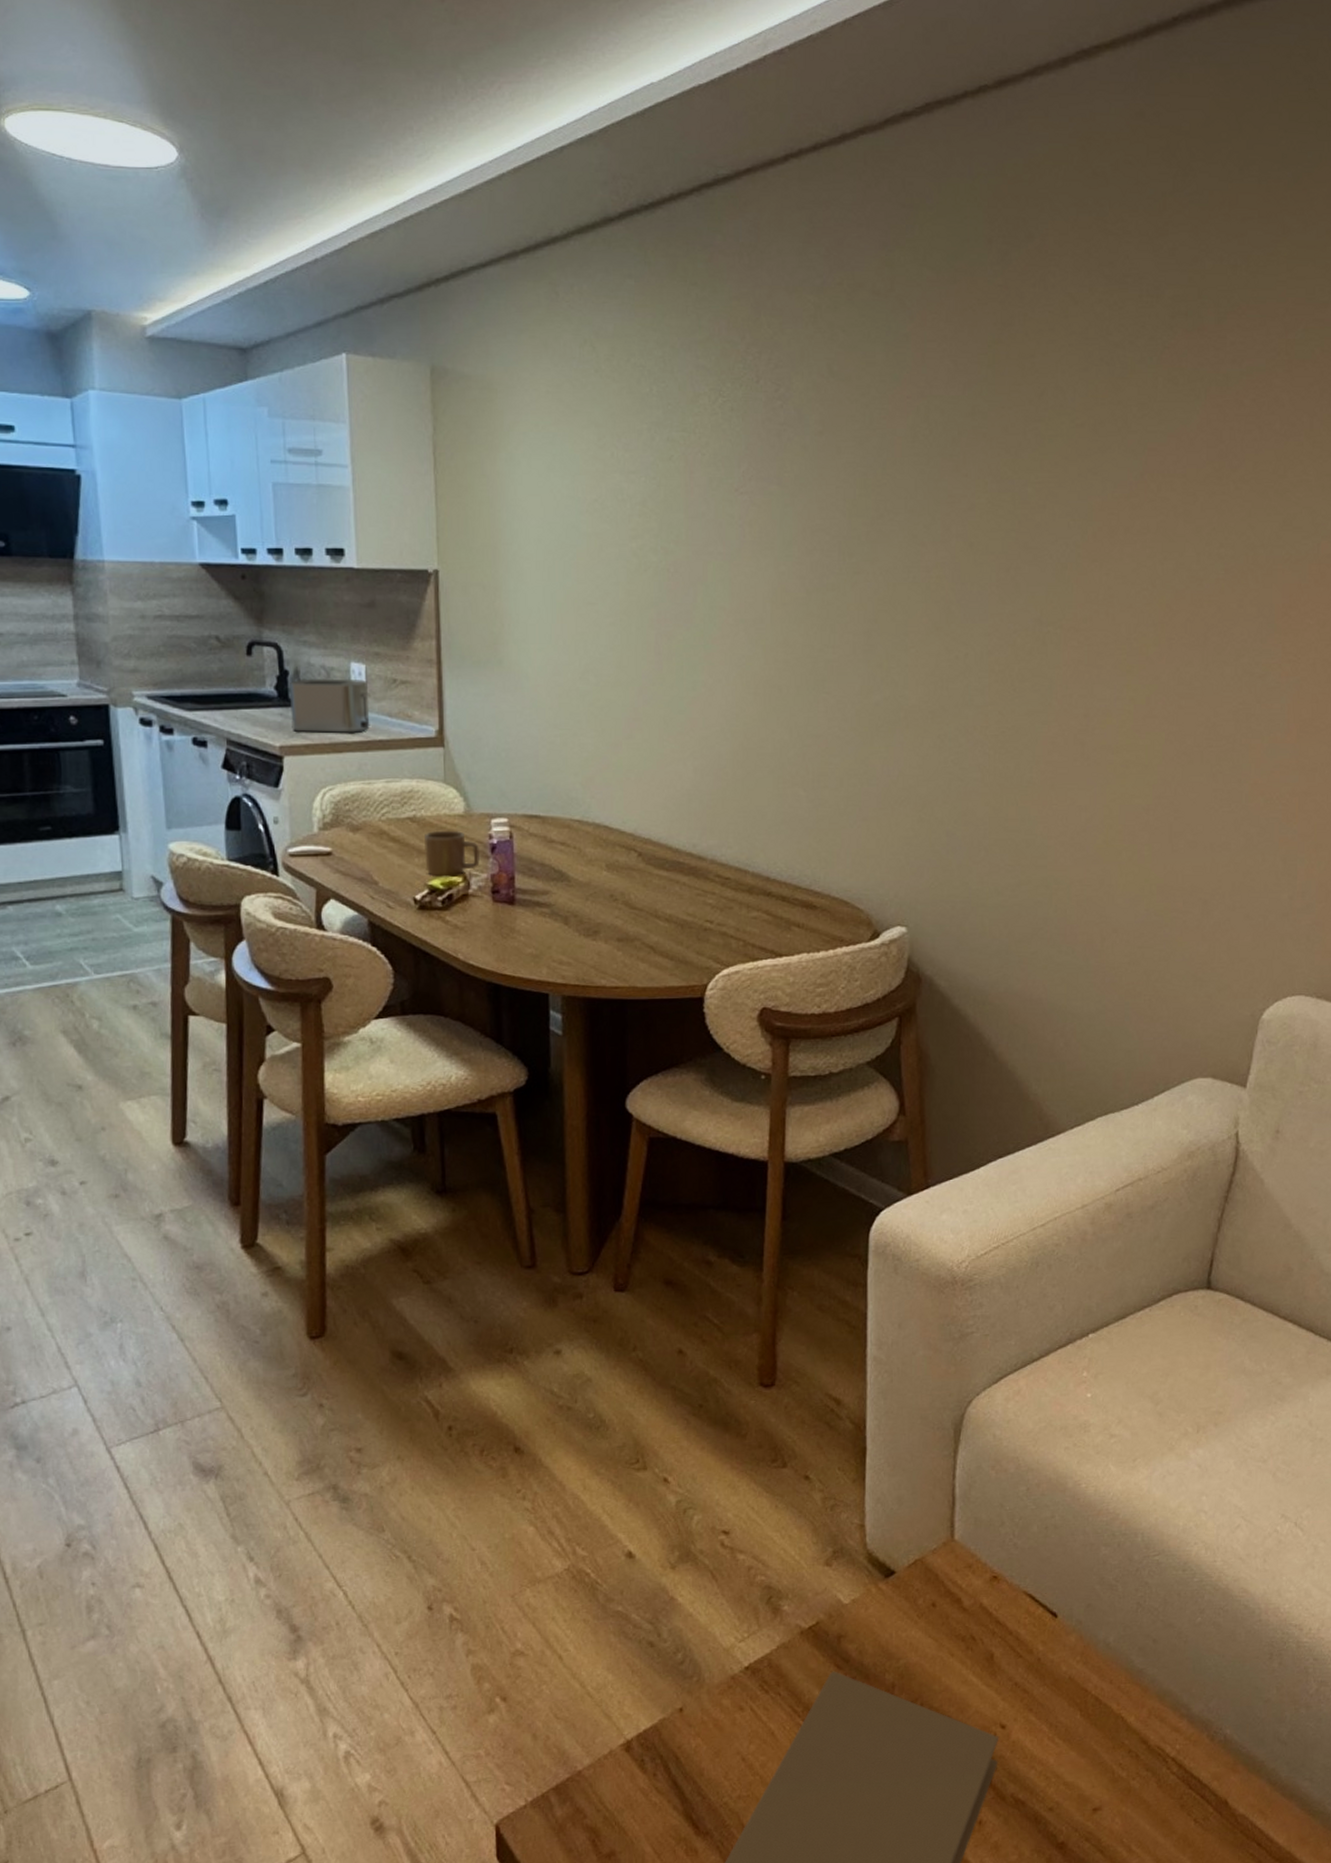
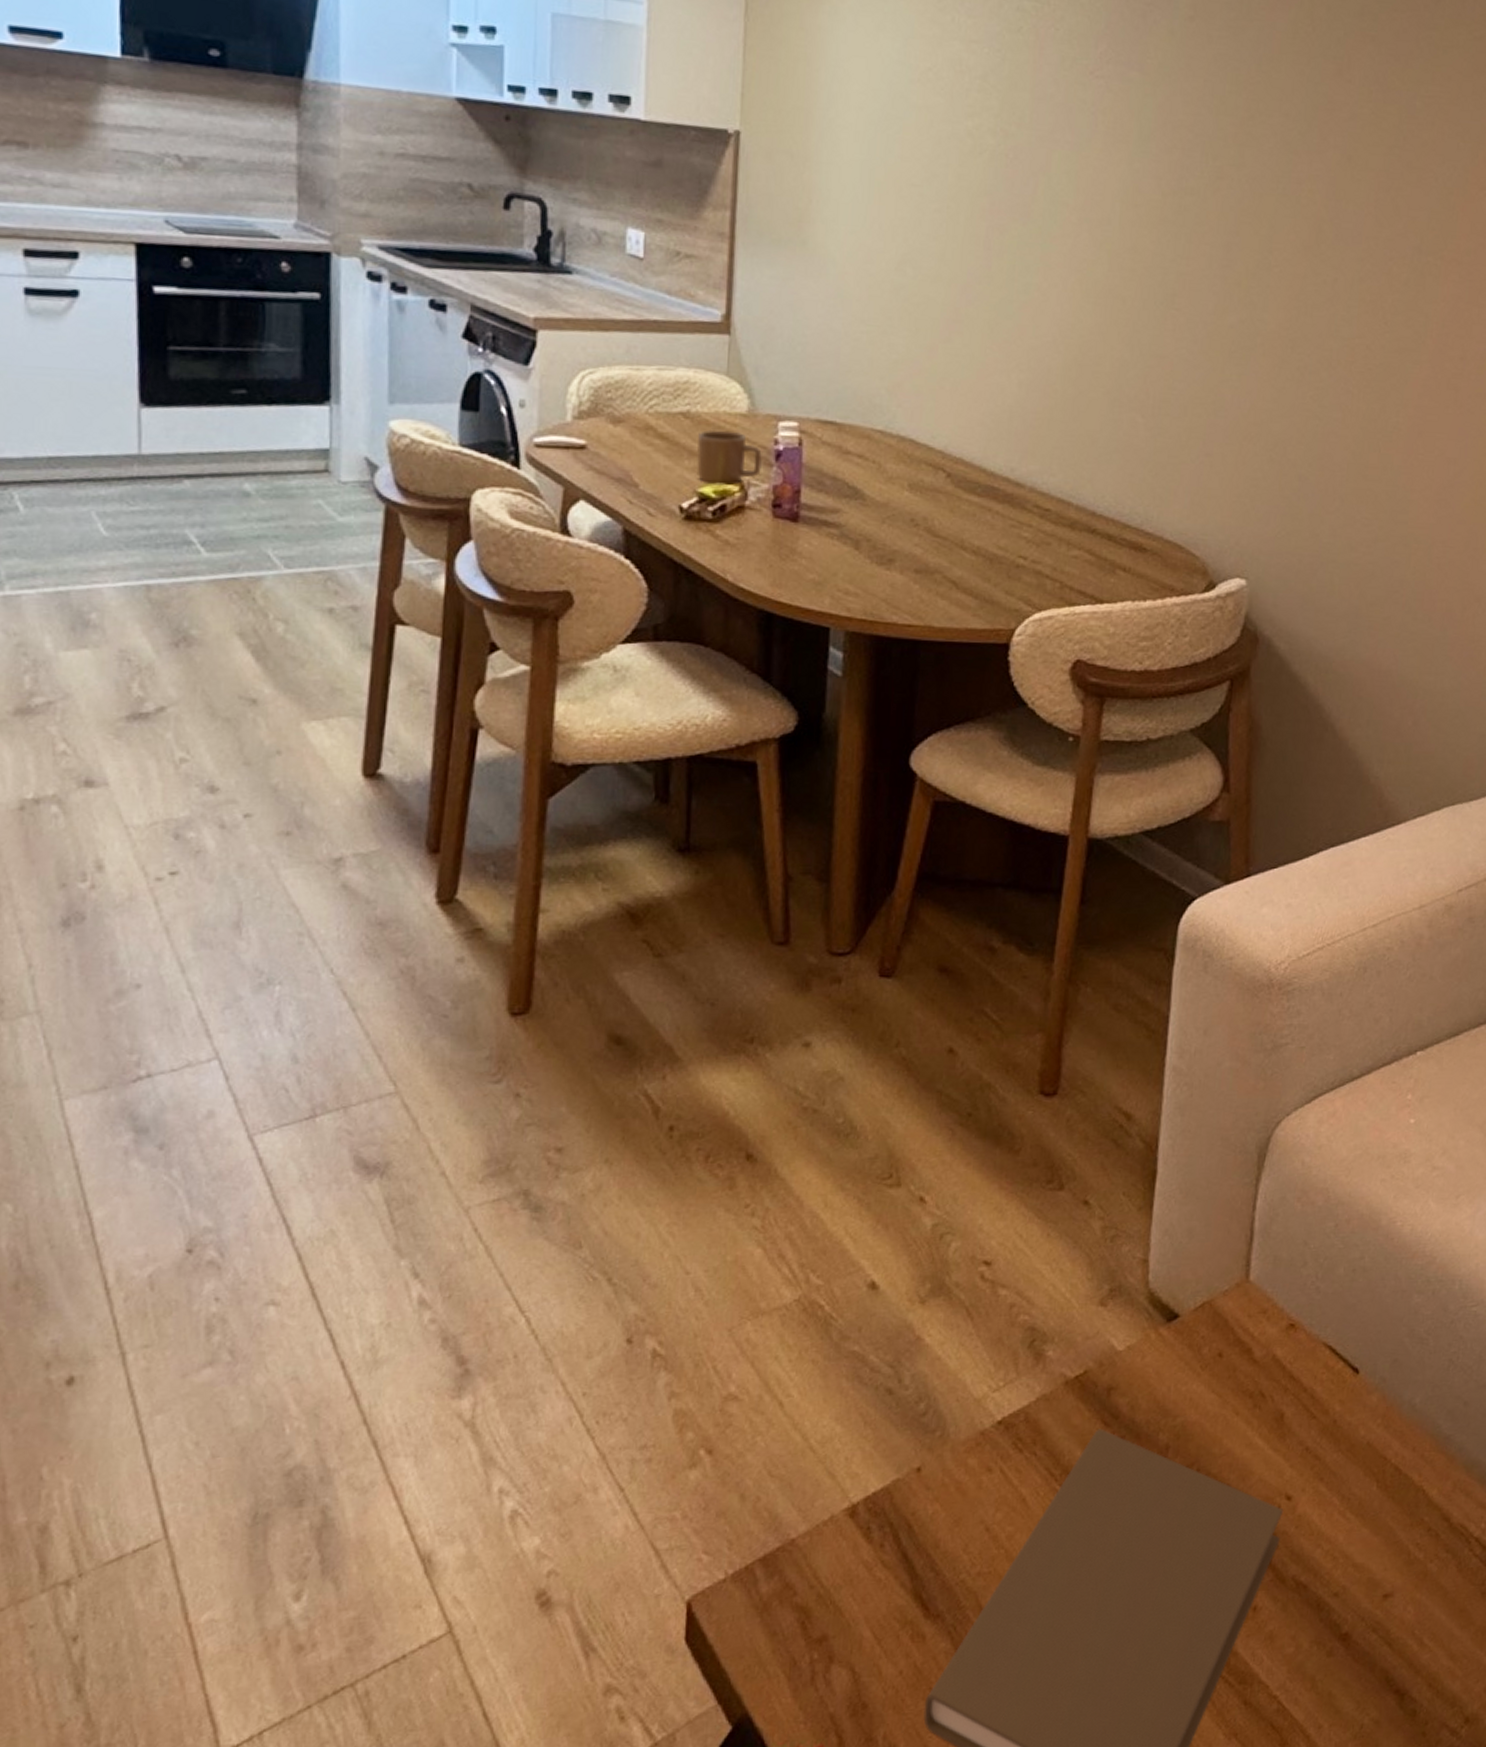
toaster: present [289,678,370,734] -> none [550,242,648,311]

